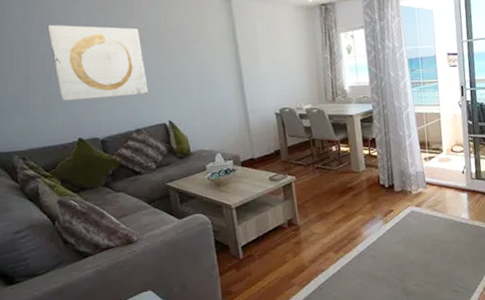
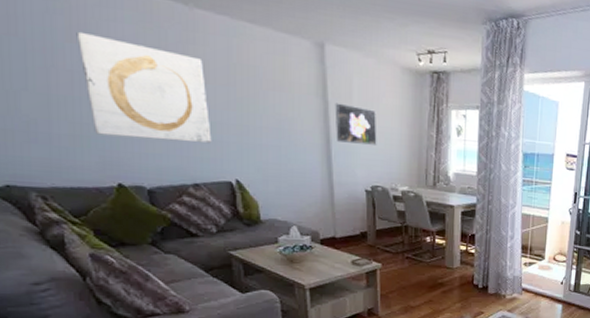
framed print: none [243,43,281,76] -> present [335,103,377,145]

